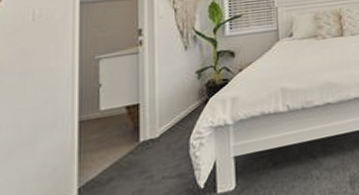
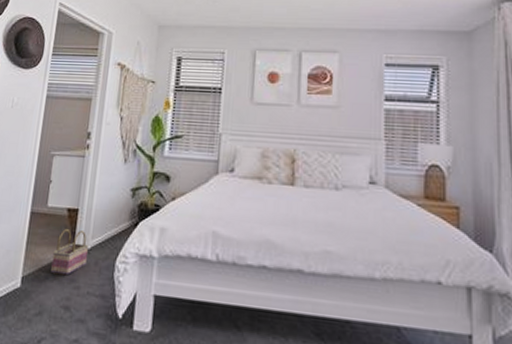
basket: none [115,122,158,174] -> present [51,229,89,276]

